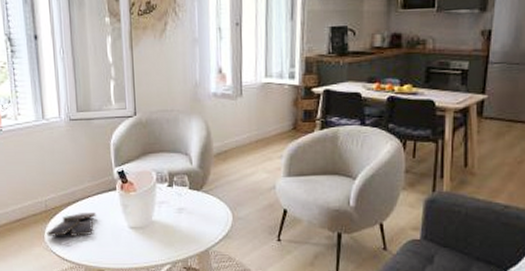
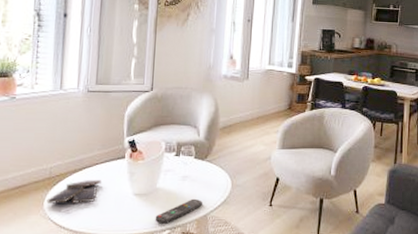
remote control: none [154,232,202,259] -> present [155,198,202,225]

